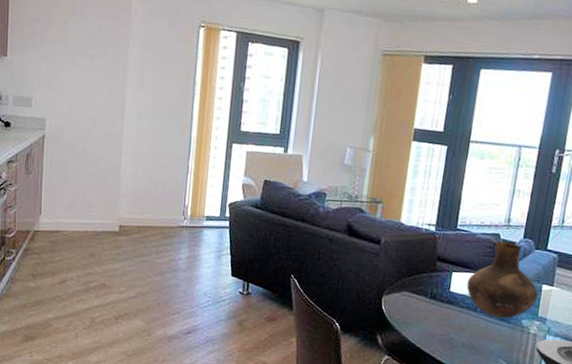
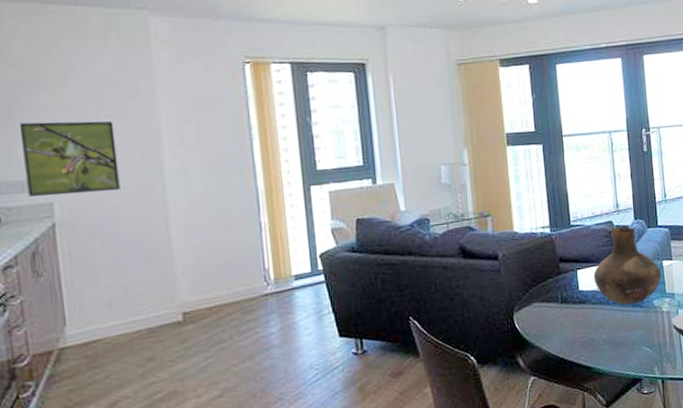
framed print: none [31,52,95,117] -> present [19,121,120,196]

